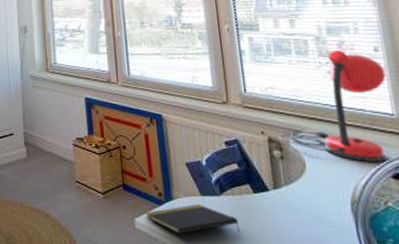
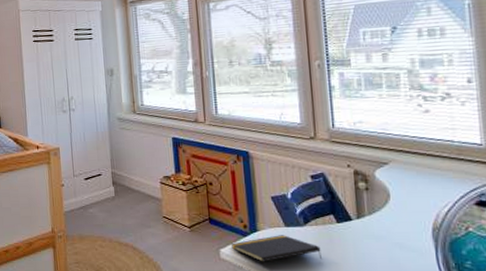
desk lamp: present [278,49,387,162] -> none [364,82,478,191]

